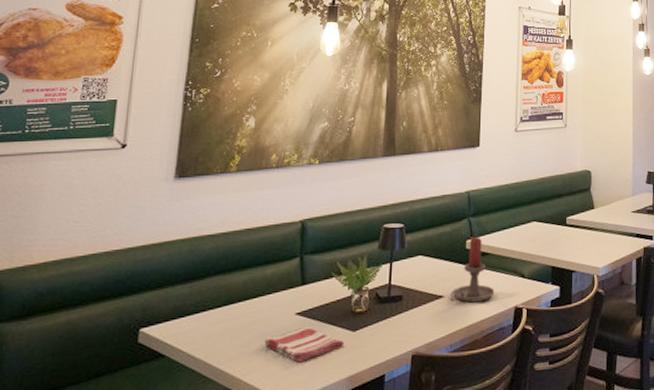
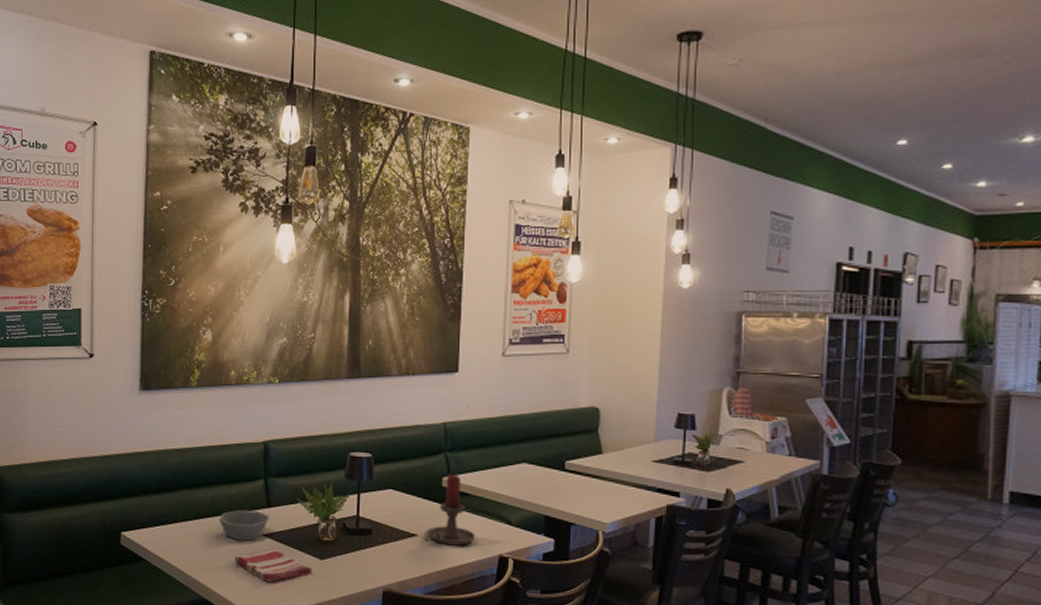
bowl: none [251,290,305,322] -> present [219,510,271,540]

